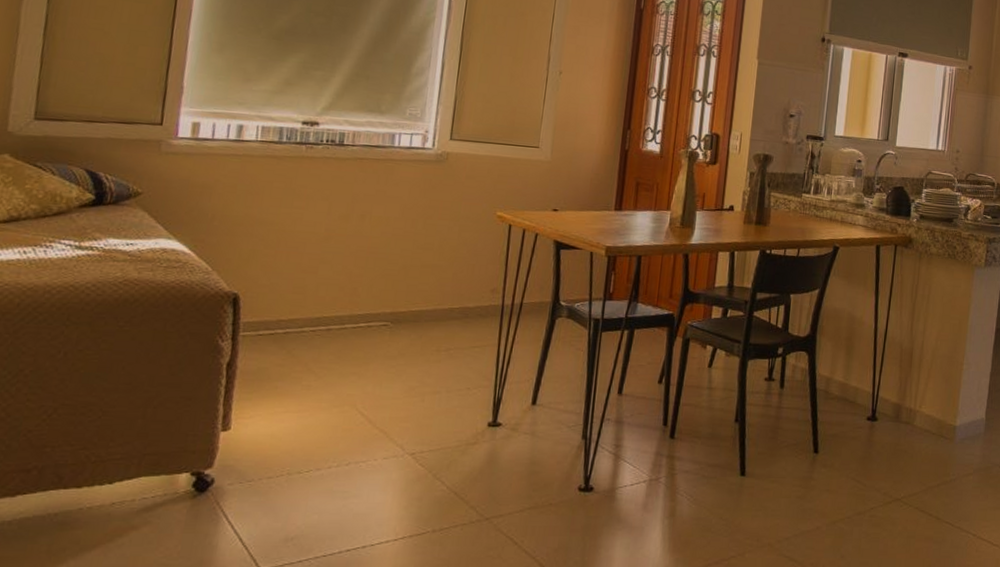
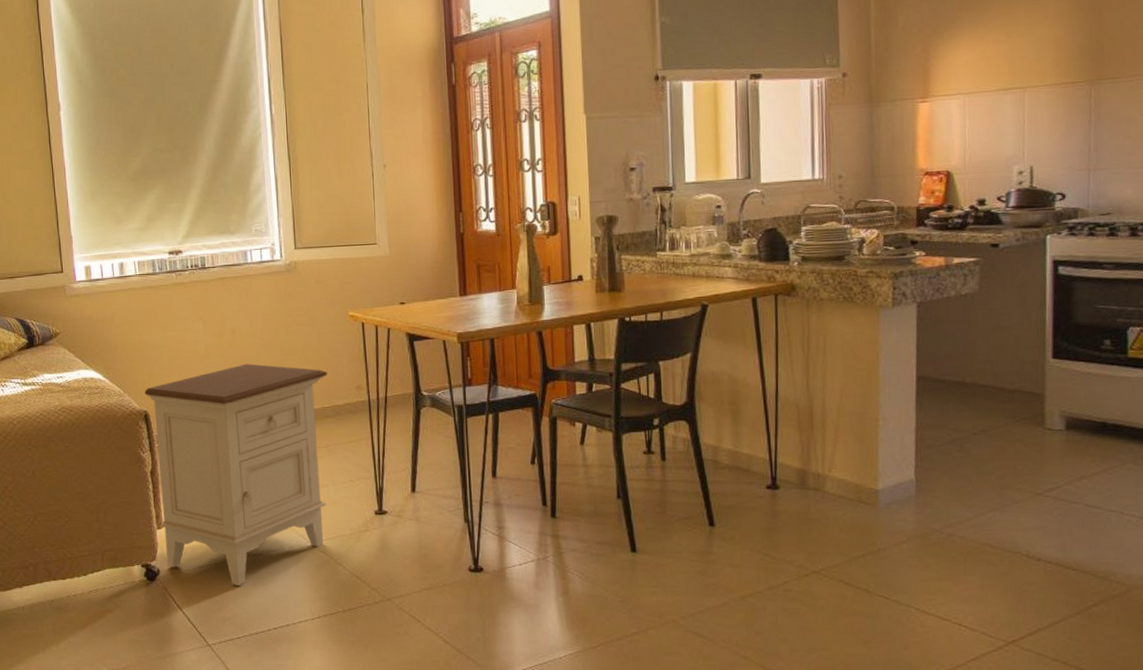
nightstand: none [226,253,462,500] -> present [144,363,327,585]

